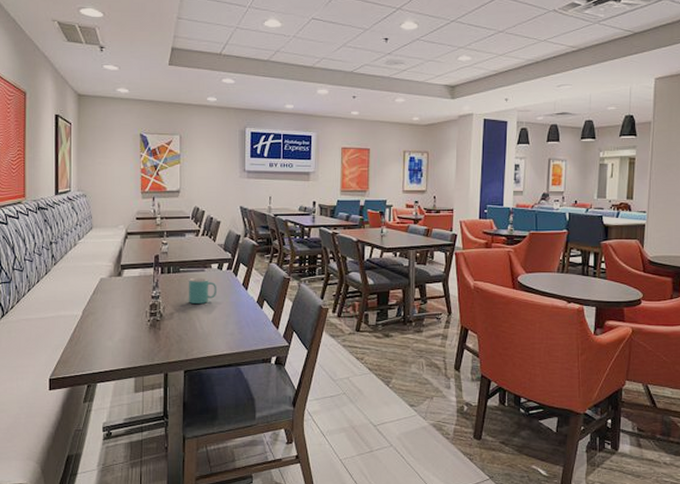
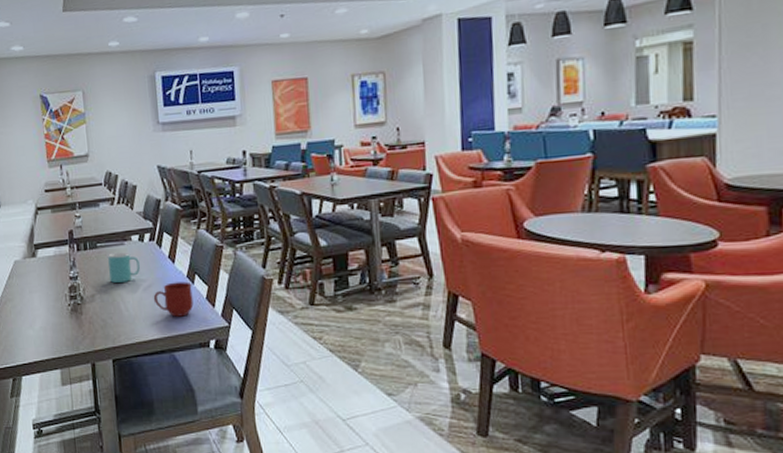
mug: none [226,306,260,336] -> present [153,281,194,317]

